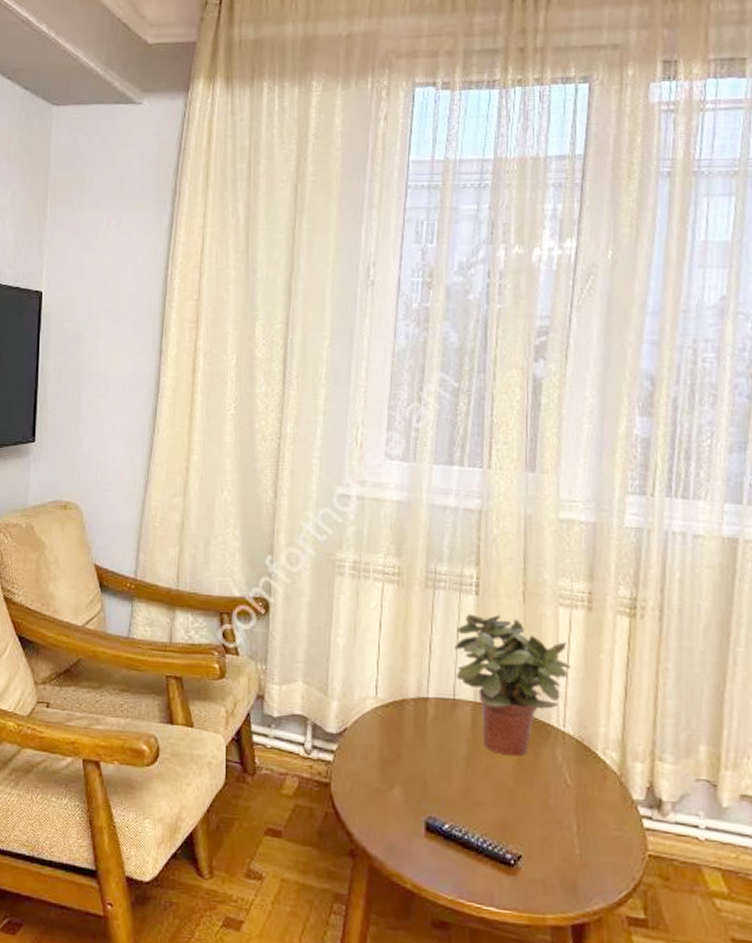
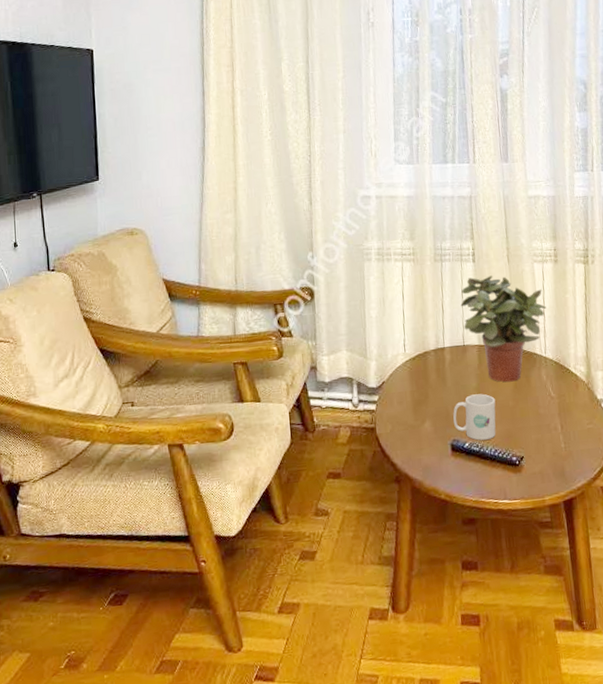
mug: none [432,764,490,825] -> present [453,394,496,440]

